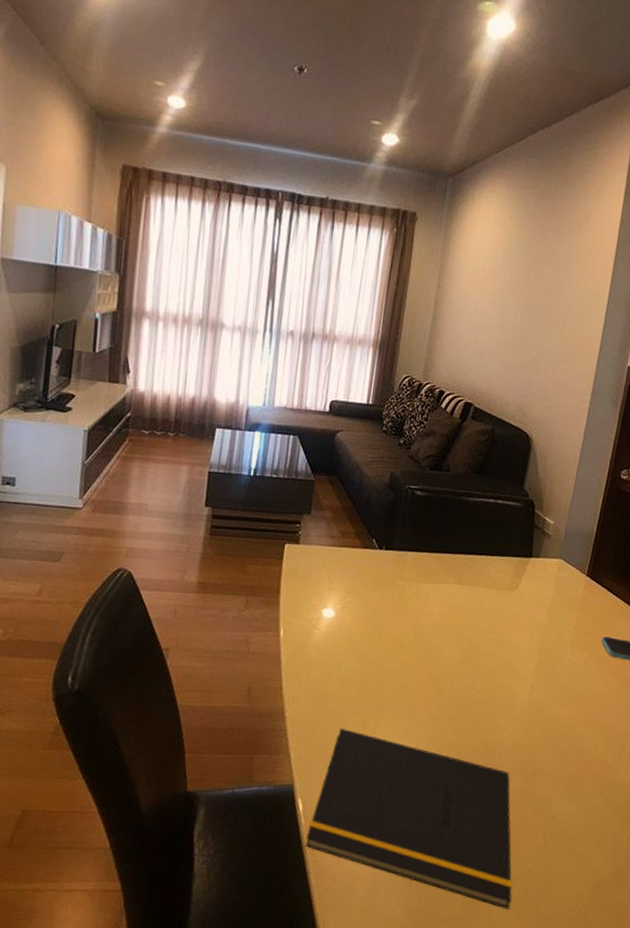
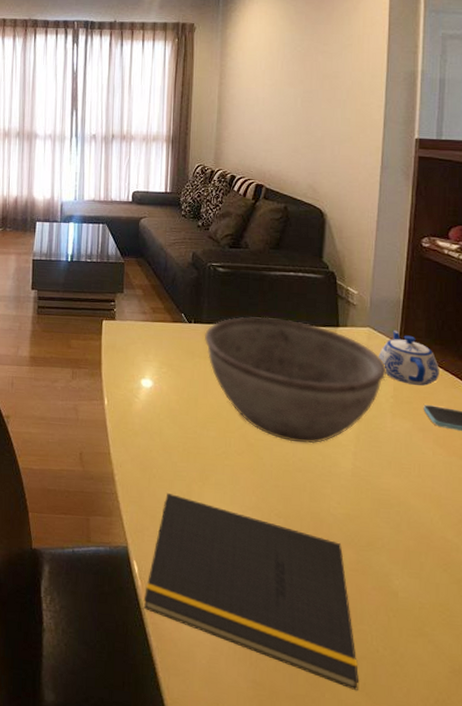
bowl: none [394,544,572,676] -> present [204,316,386,444]
teapot: none [565,561,621,618] -> present [378,329,439,386]

